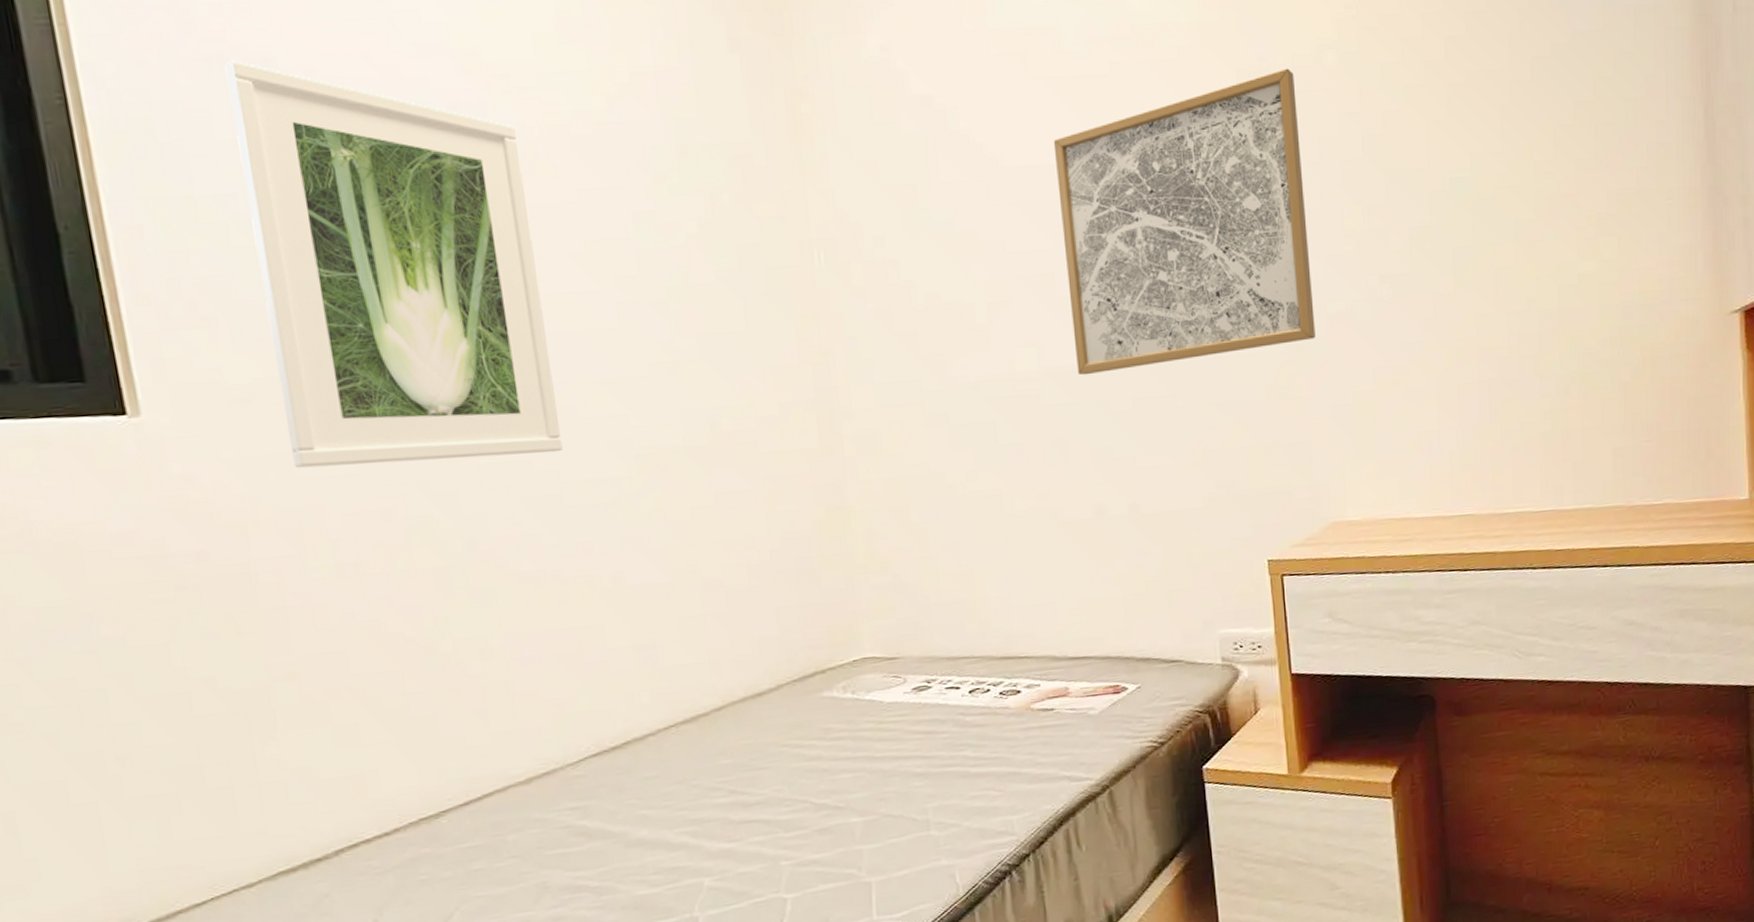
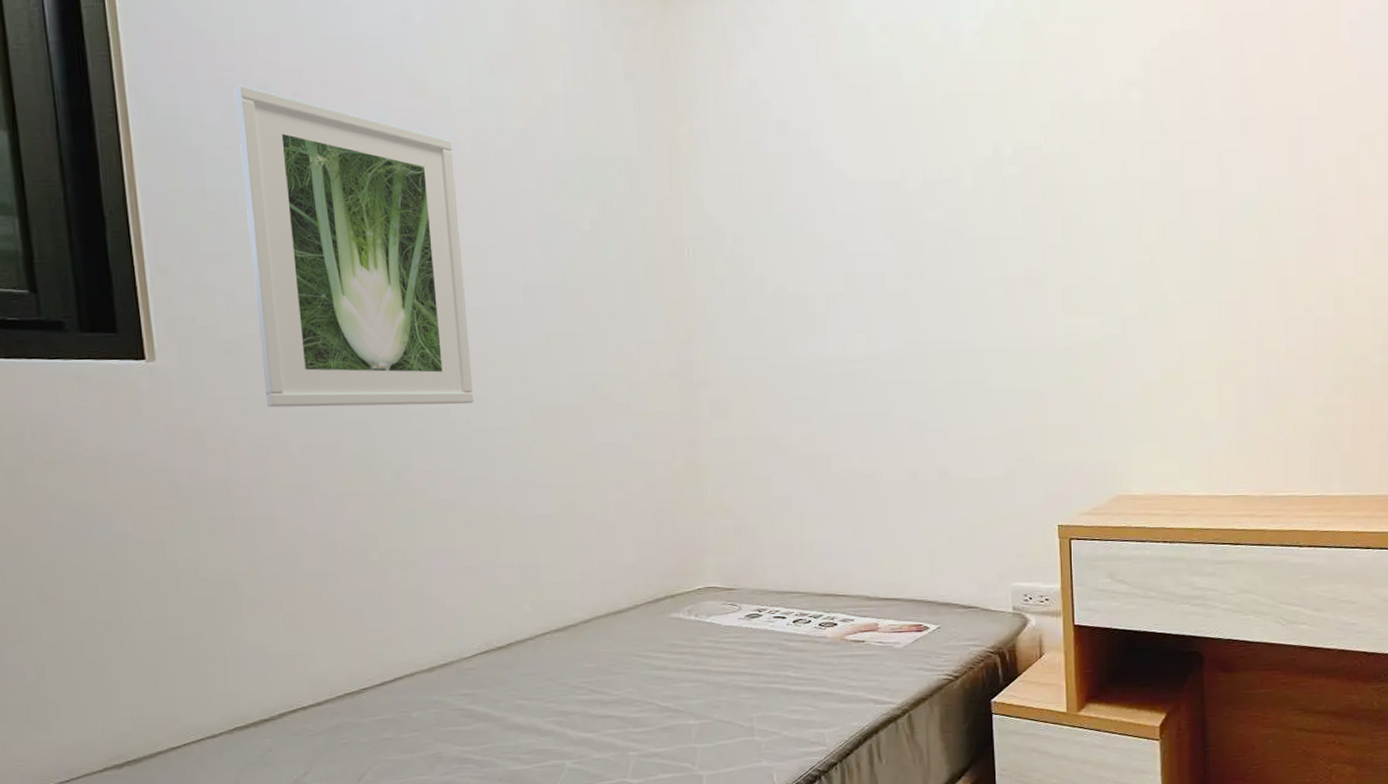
wall art: present [1053,68,1315,376] -> none [889,102,1110,359]

